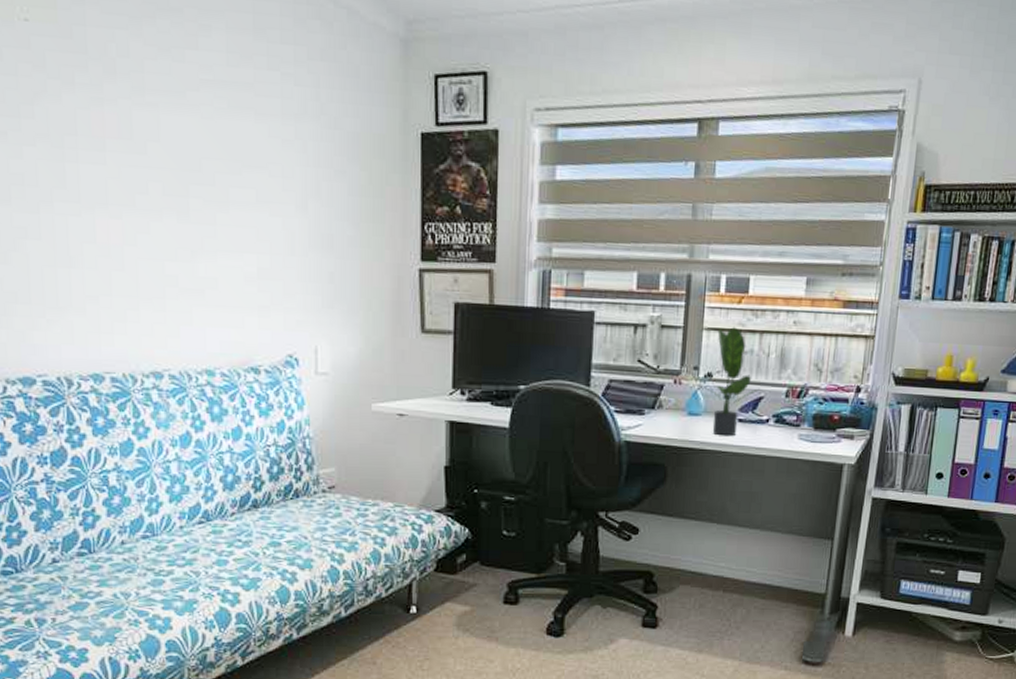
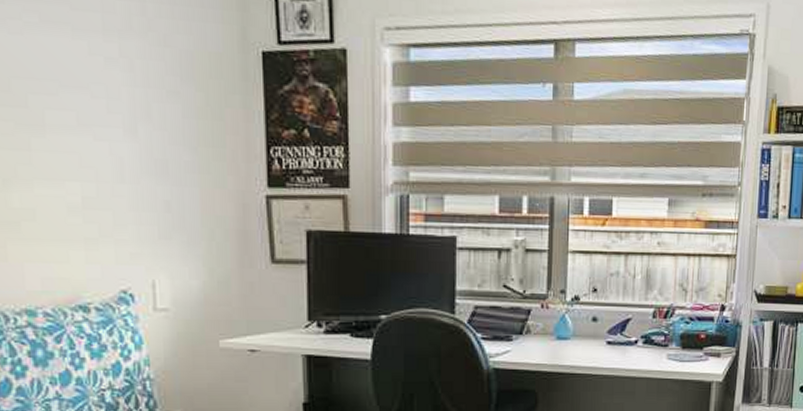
potted plant: present [705,326,760,435] -> none [573,248,627,358]

